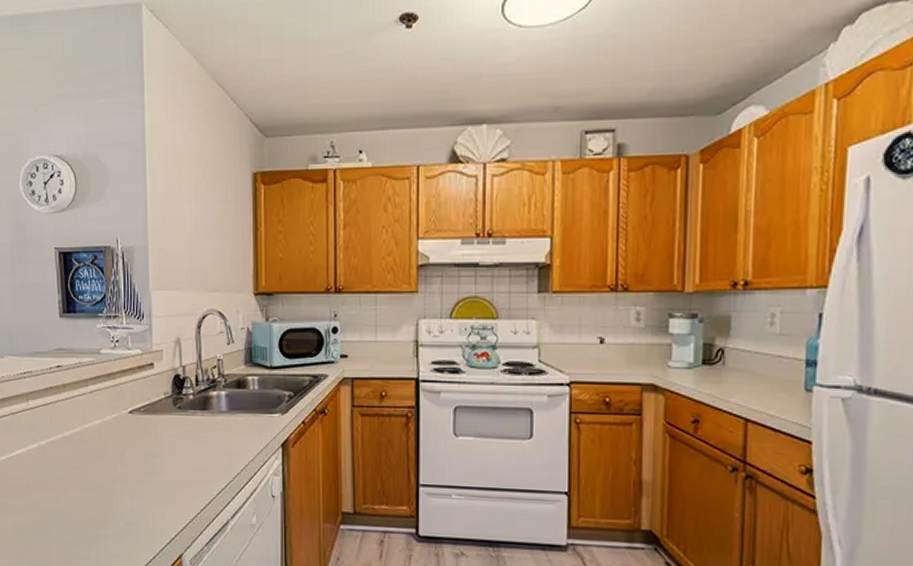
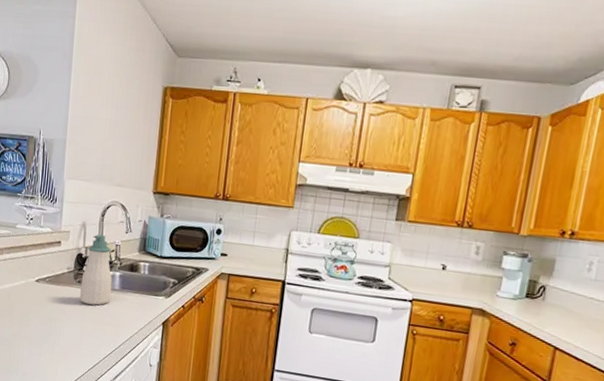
soap bottle: none [182,350,218,433] -> present [80,234,112,306]

